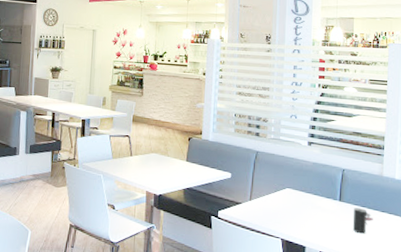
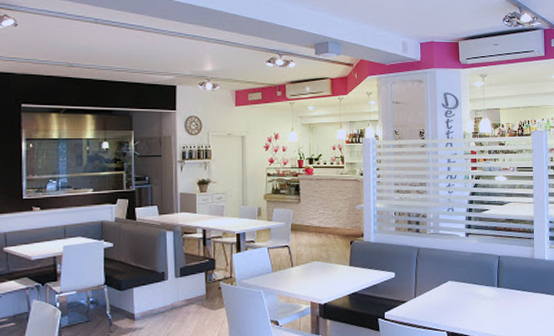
cup: present [352,208,374,234] -> none [510,292,529,316]

